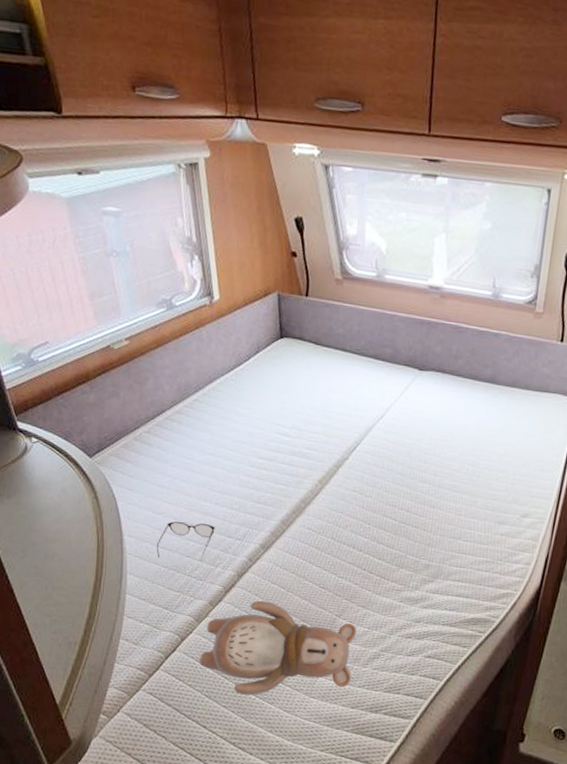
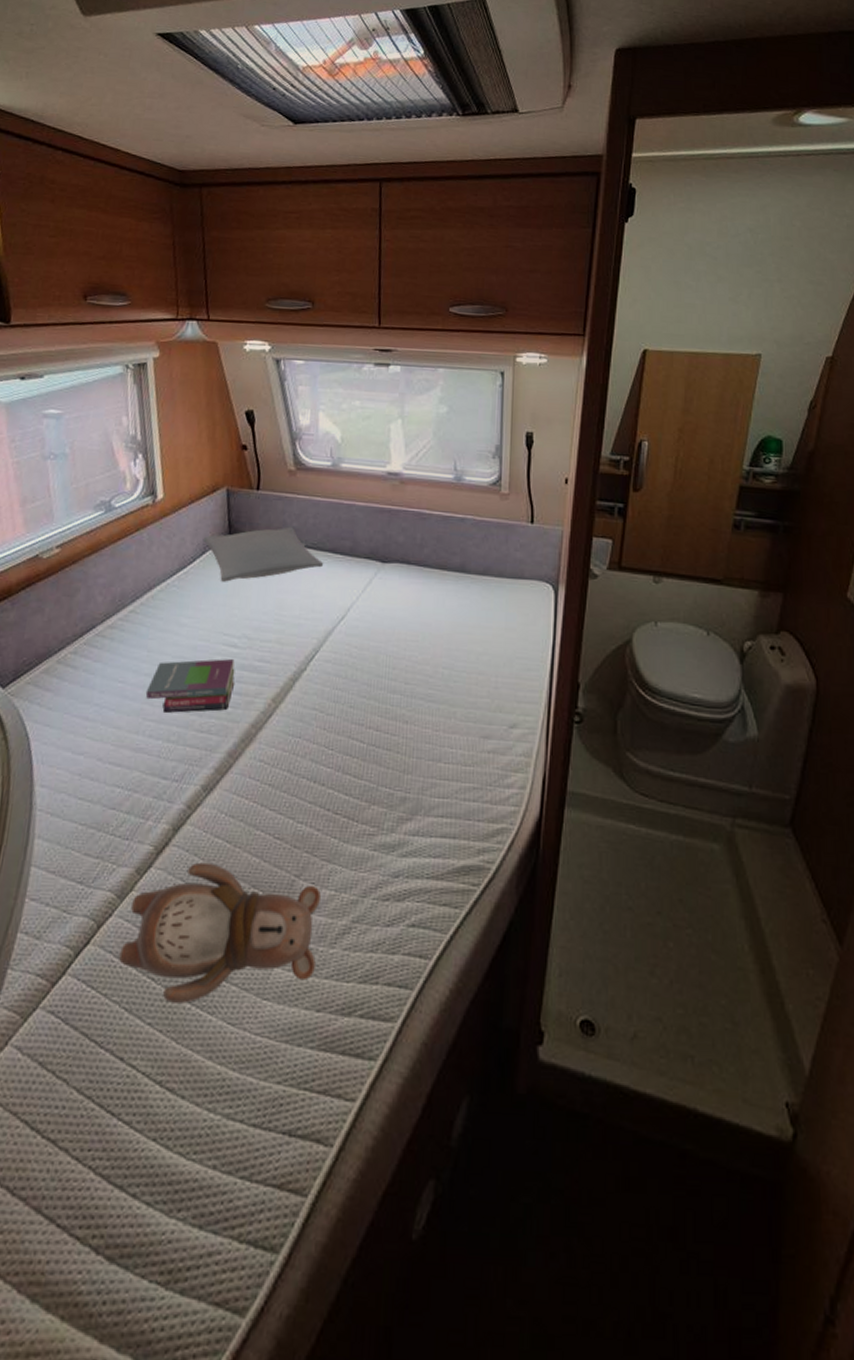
spectacles: present [156,521,215,559] -> none [73,763,148,813]
books: none [211,444,287,488] -> present [145,659,236,713]
pillow: none [256,332,367,380] -> present [202,526,324,582]

